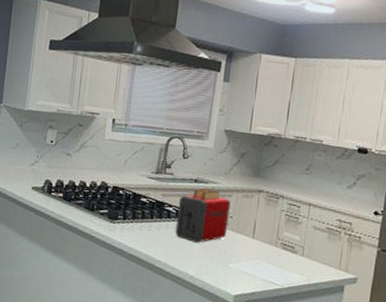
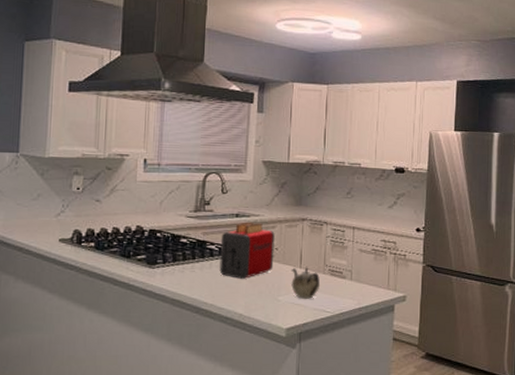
teapot: none [242,238,271,270] -> present [291,267,320,299]

